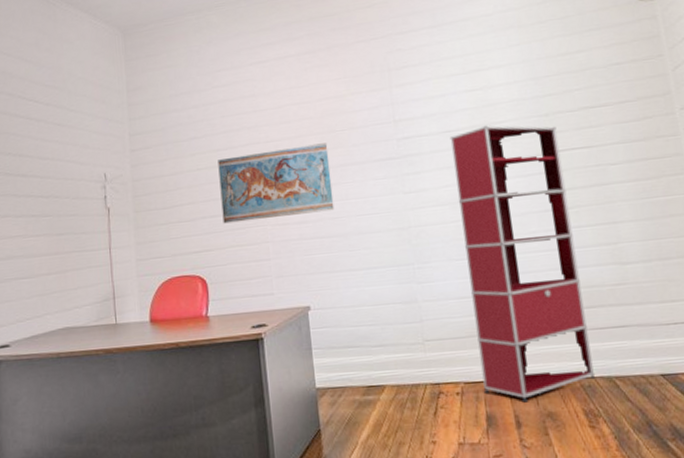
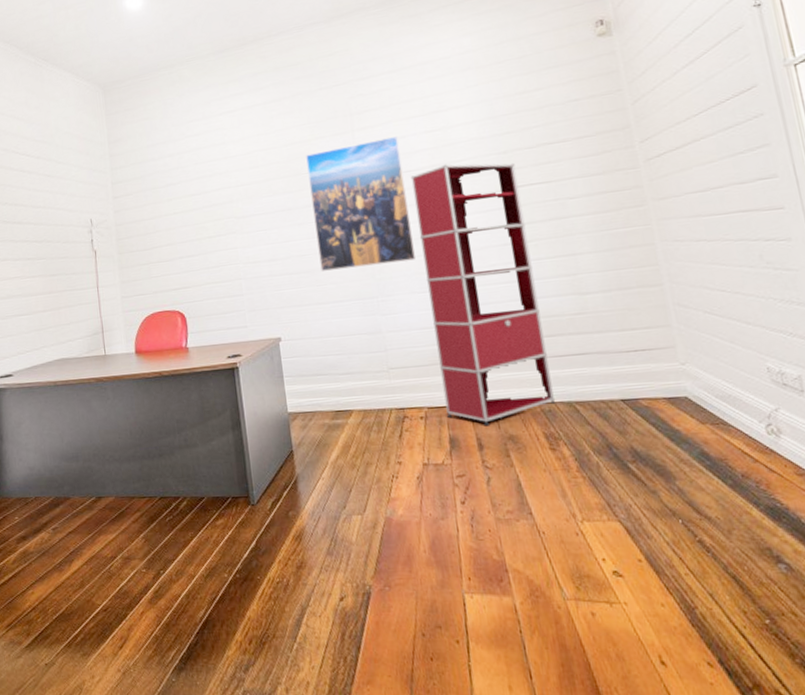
fresco: present [218,143,335,224] -> none [192,185,302,263]
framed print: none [341,95,454,235] -> present [306,136,415,271]

